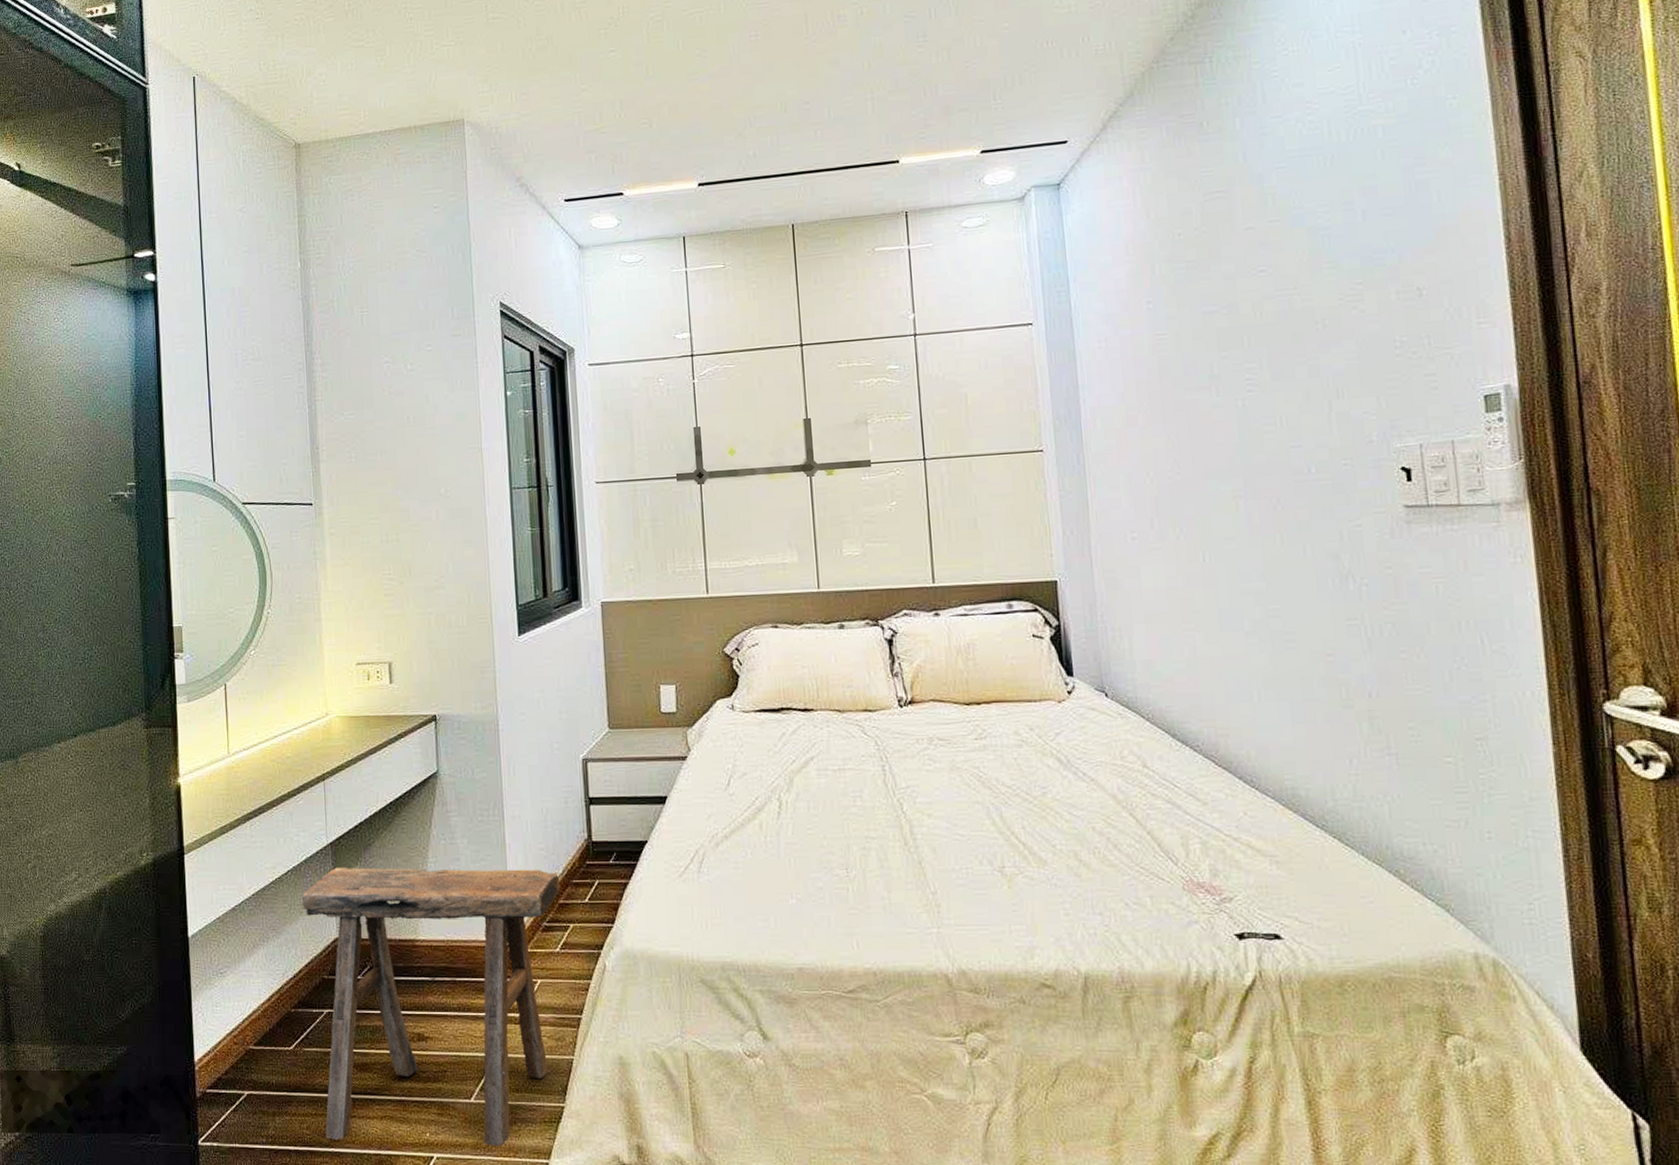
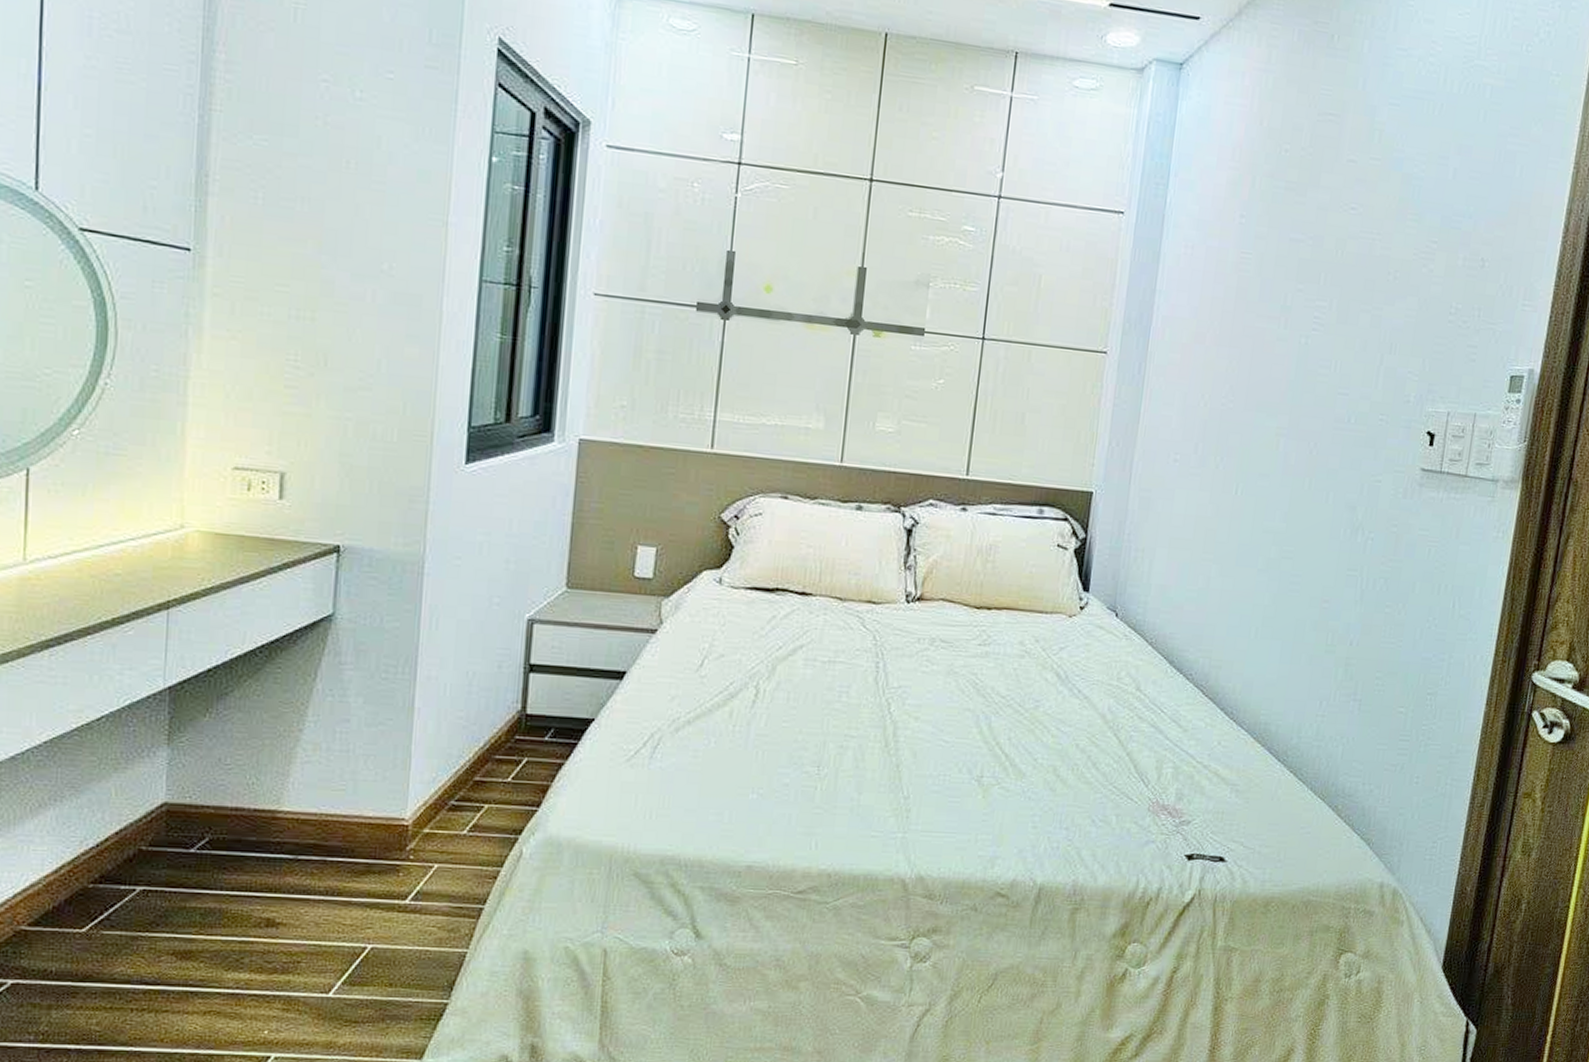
stool: present [301,866,561,1146] -> none [118,717,479,1045]

